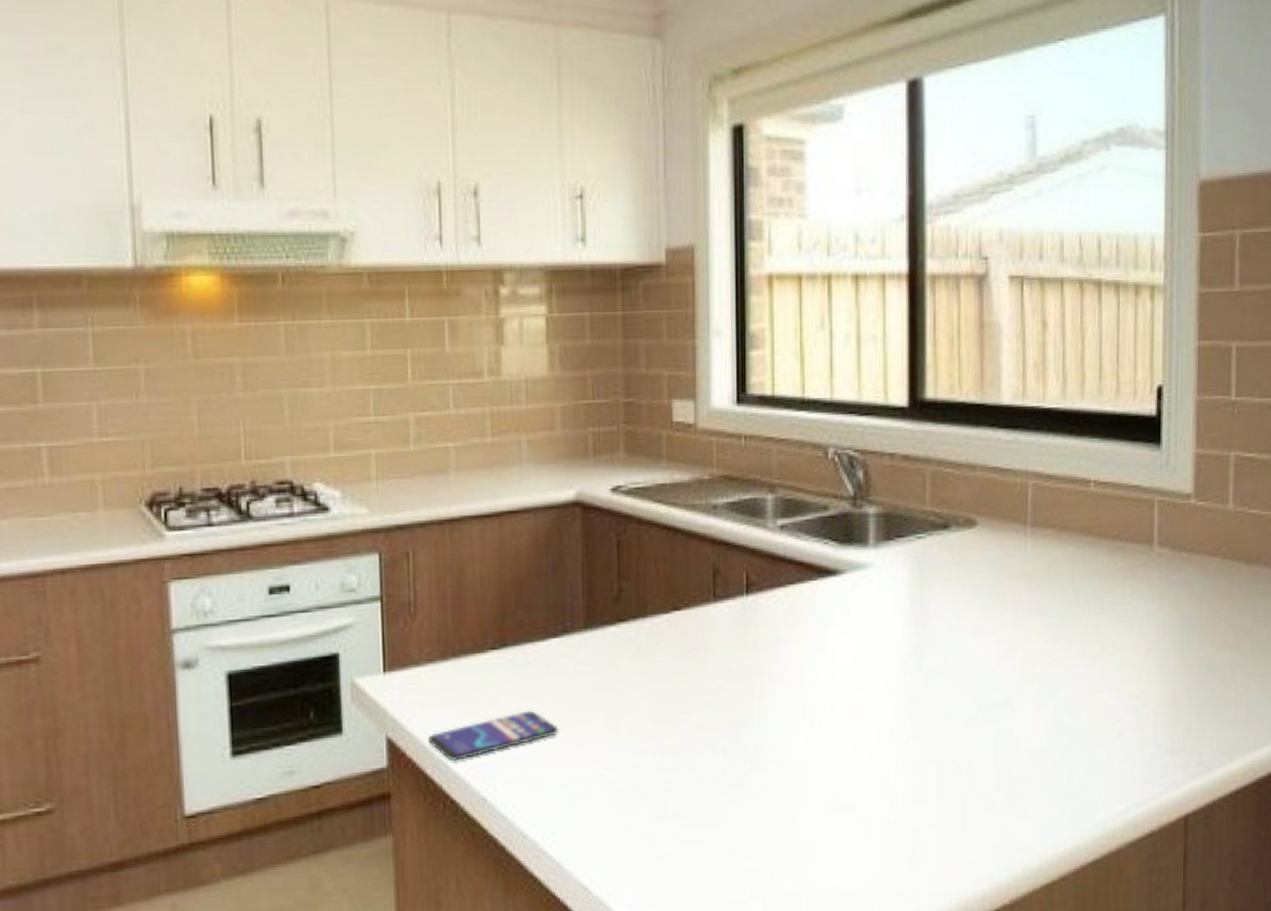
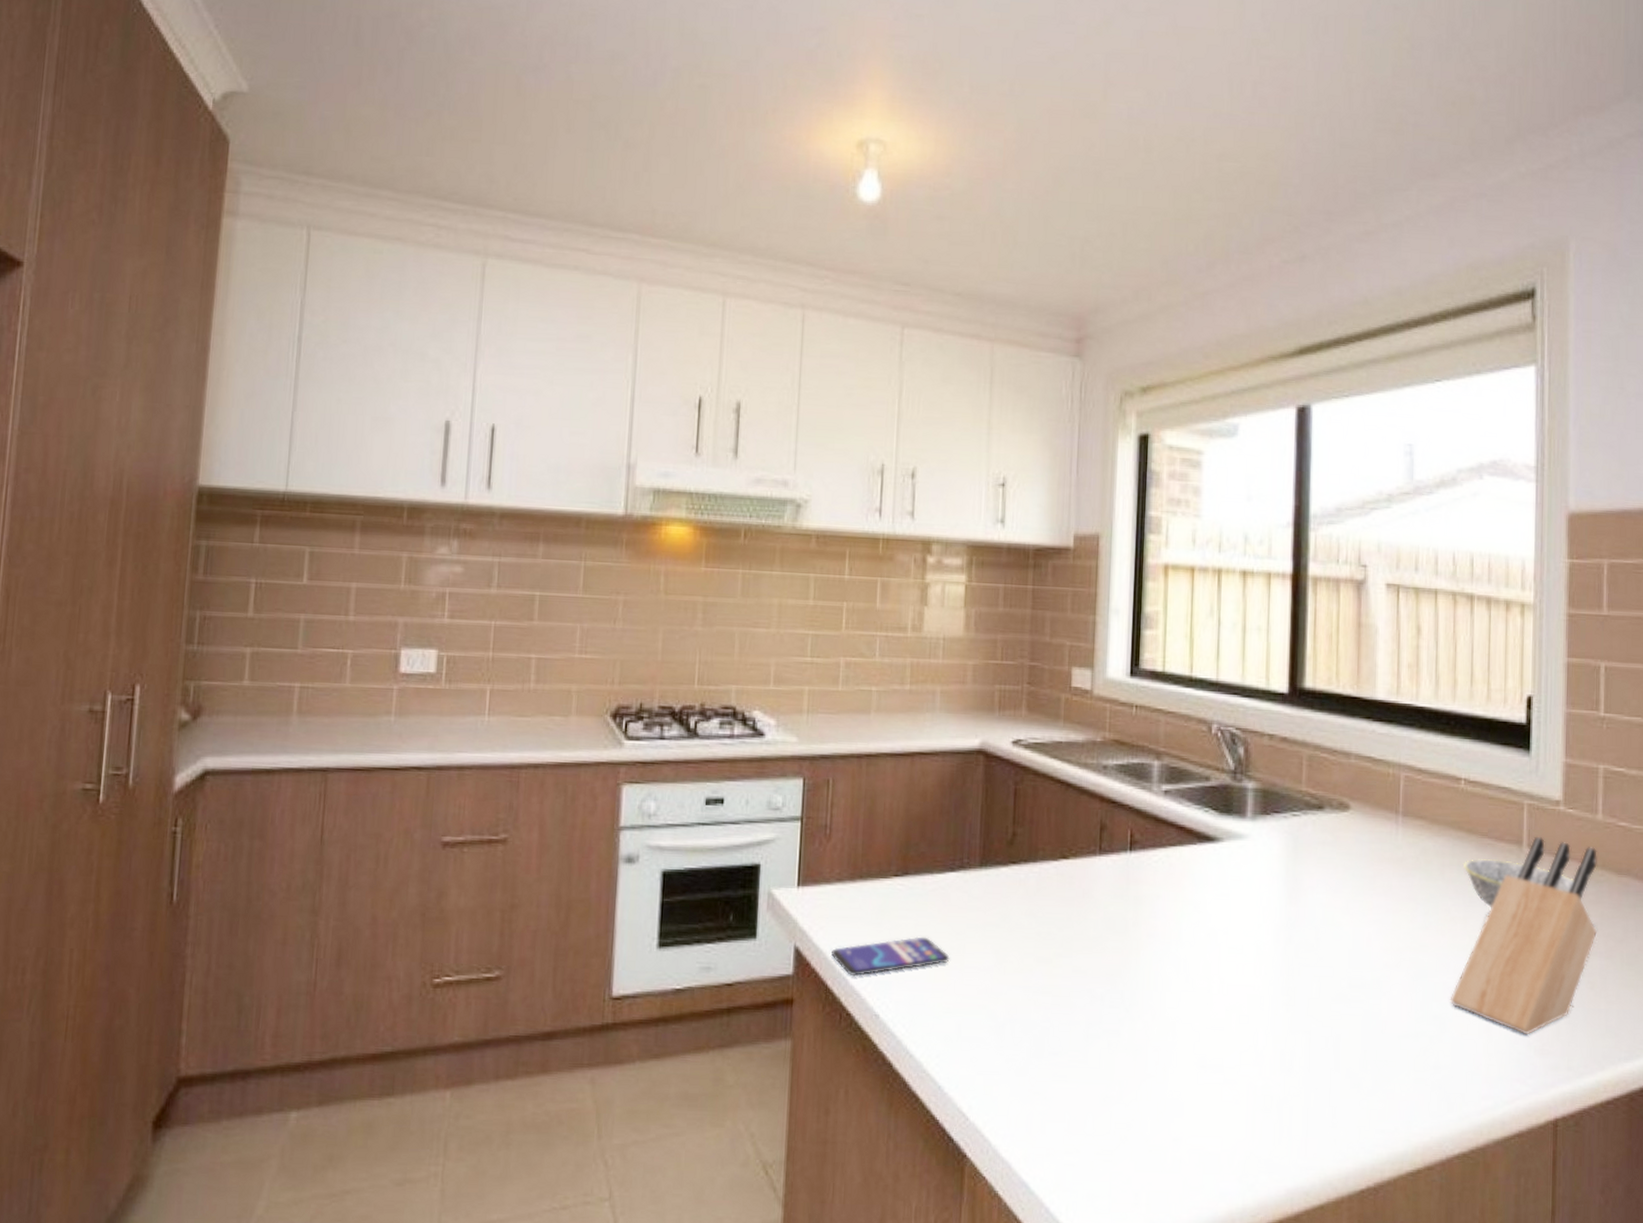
knife block: none [1081,533,1228,737] -> present [1449,836,1597,1035]
bowl: none [1094,561,1204,613] -> present [1464,859,1573,908]

